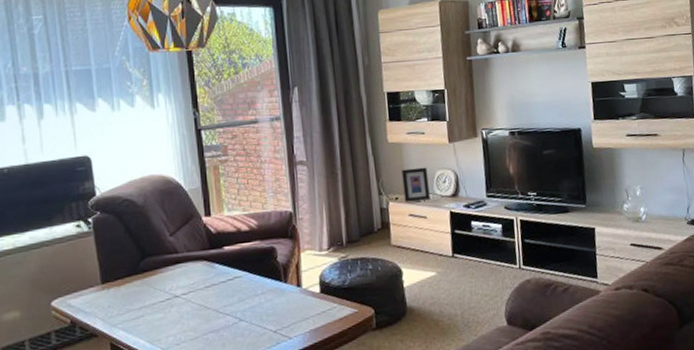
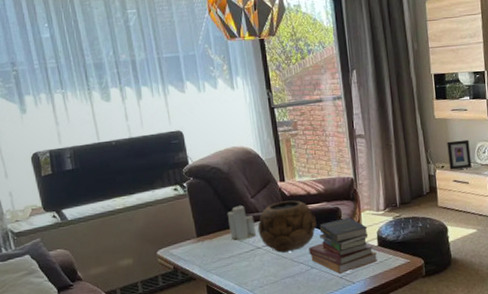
candle: none [139,243,175,288] -> present [227,203,257,241]
decorative bowl: none [176,238,247,302] -> present [257,200,317,253]
books: none [237,259,319,328] -> present [309,218,377,275]

